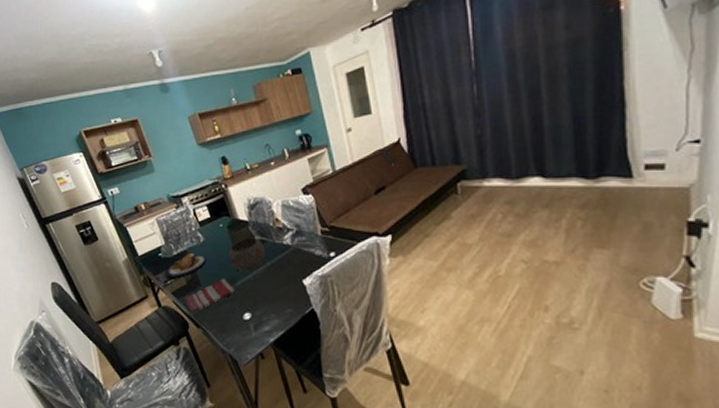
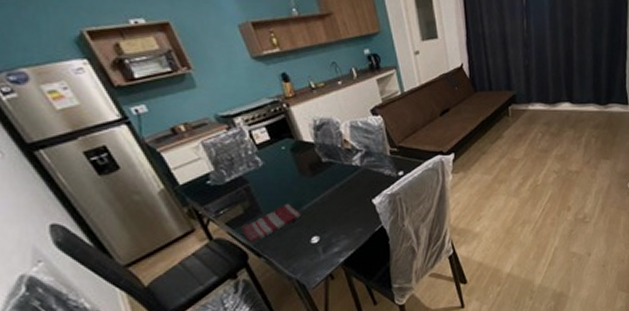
plate: present [164,253,207,278] -> none [214,179,267,207]
bowl: present [229,237,267,272] -> none [293,160,335,195]

